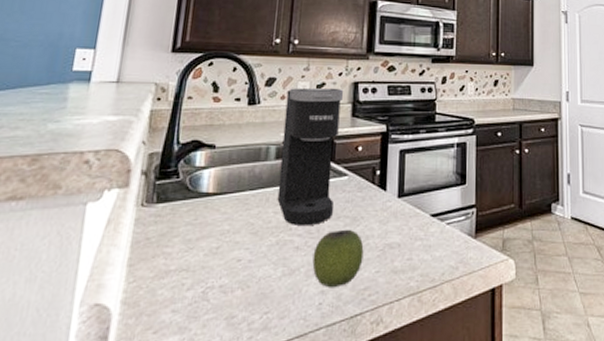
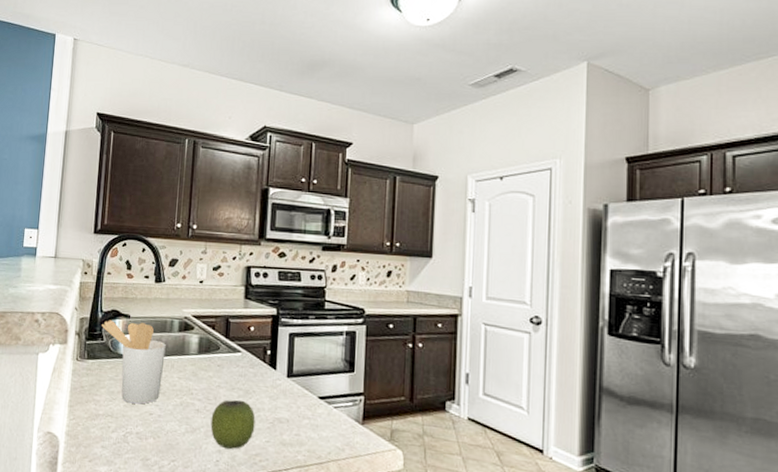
utensil holder: none [178,153,260,251] -> present [102,320,166,404]
coffee maker: present [277,87,344,225] -> none [180,269,238,393]

